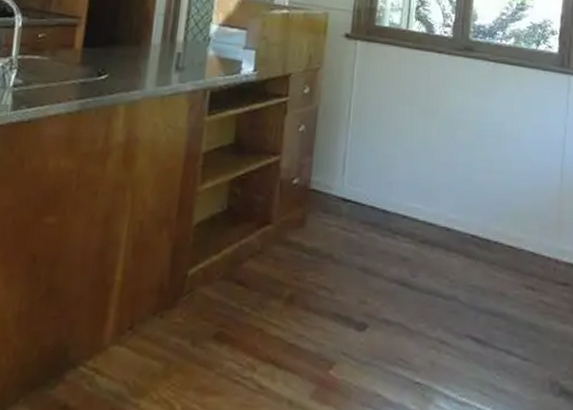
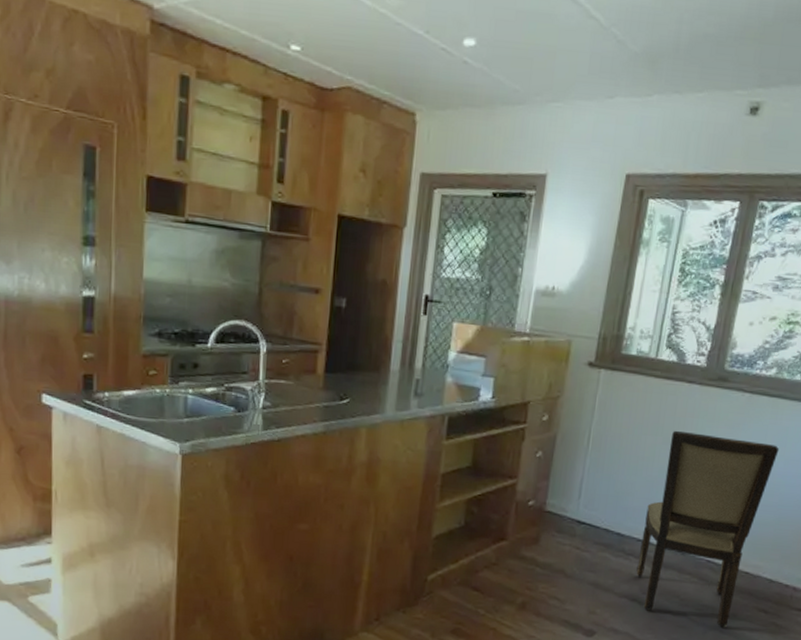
dining chair: none [404,100,526,310] -> present [636,430,780,628]

